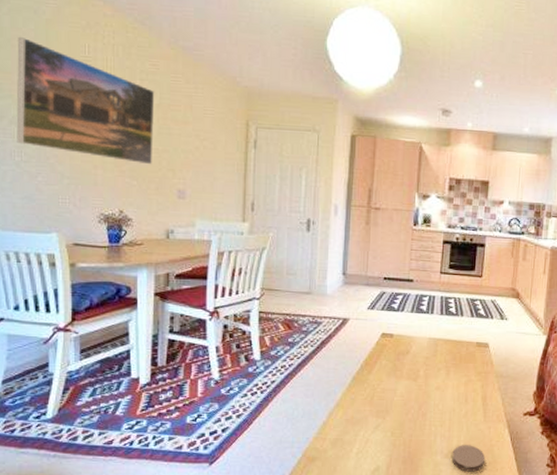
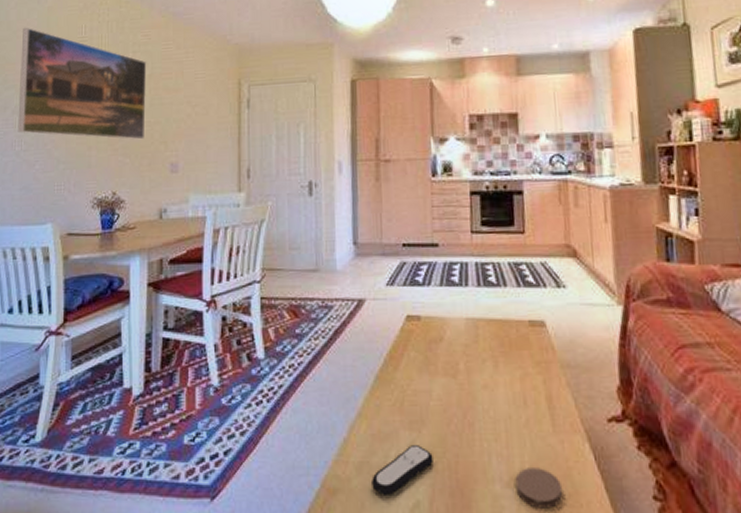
remote control: none [343,428,393,462] -> present [372,445,433,495]

